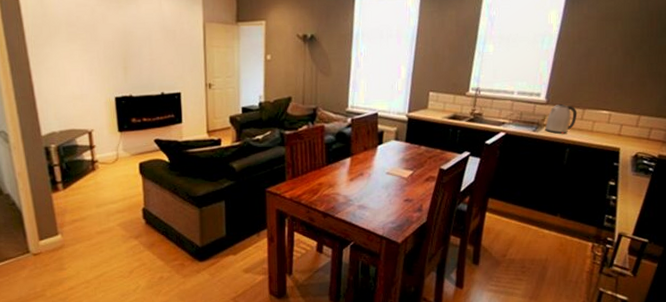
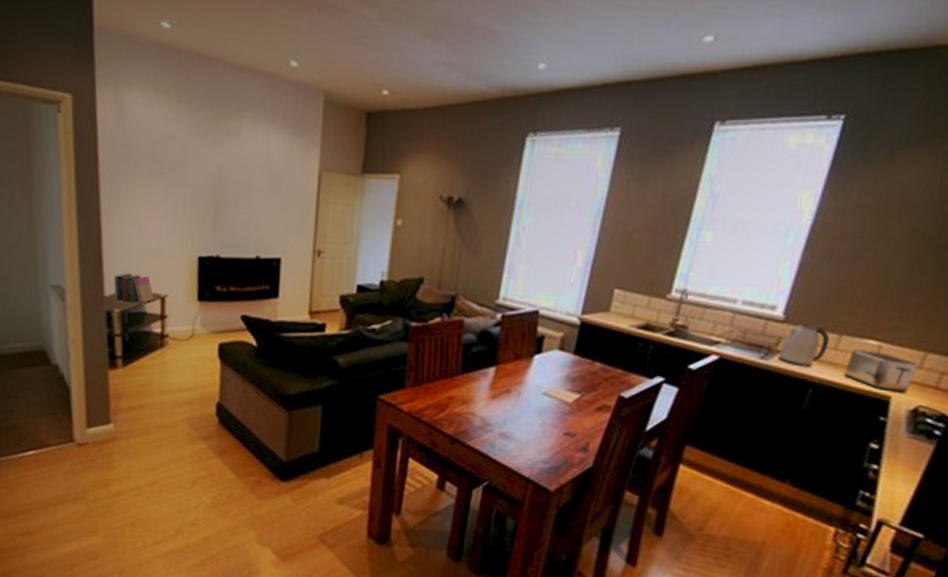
books: none [48,115,83,139] -> present [114,273,155,304]
toaster: none [588,118,636,145] -> present [843,349,919,393]

